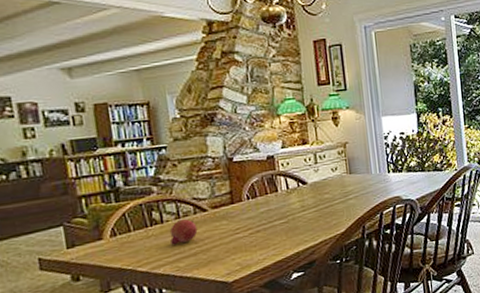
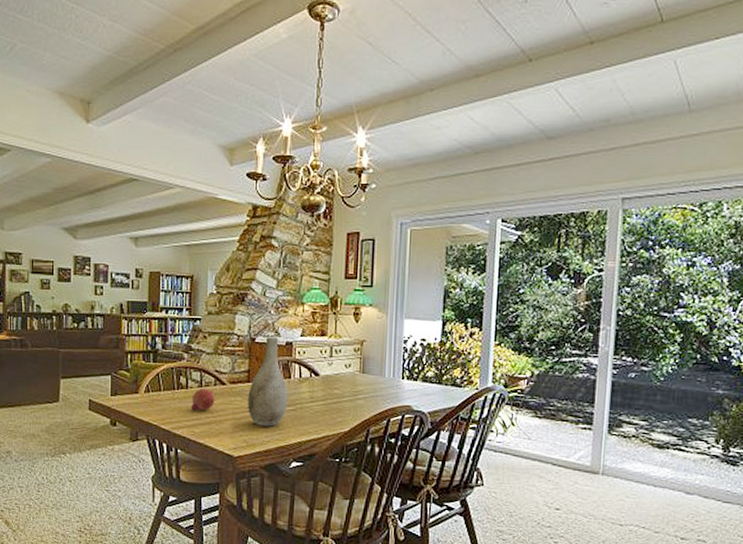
vase: none [234,152,279,246] -> present [248,336,288,427]

